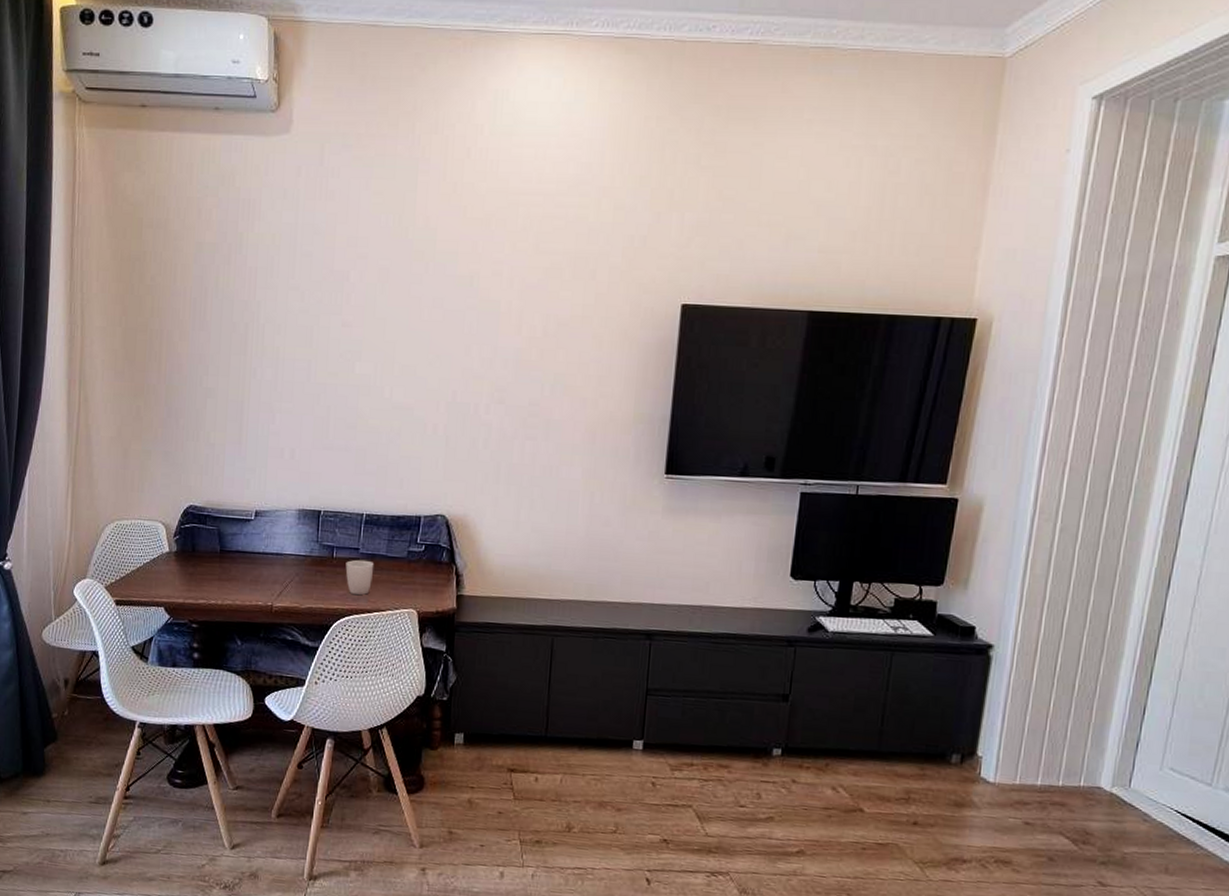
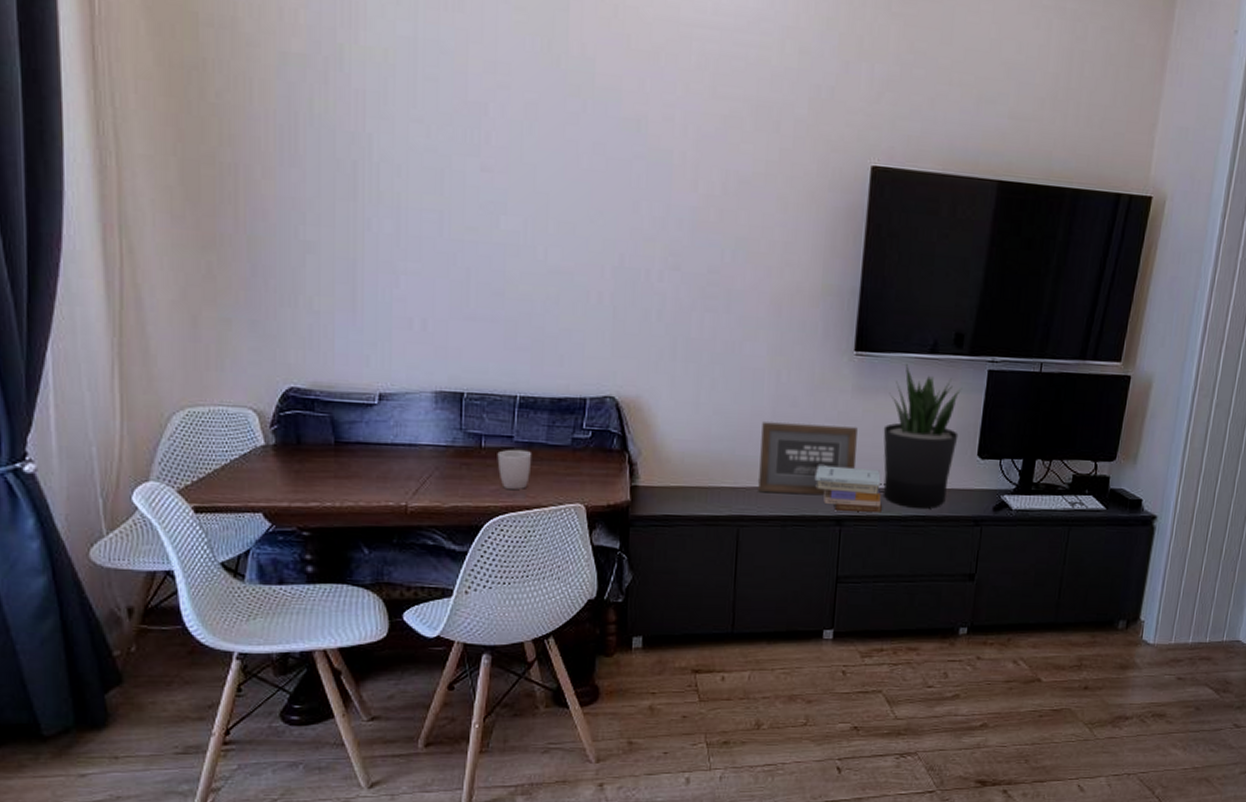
picture frame: none [572,539,668,609] -> present [758,422,858,494]
books: none [625,581,693,630] -> present [814,465,883,514]
planter: none [693,486,774,627] -> present [883,364,963,508]

